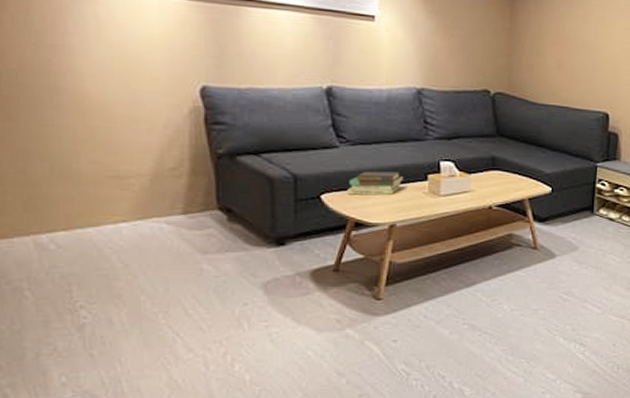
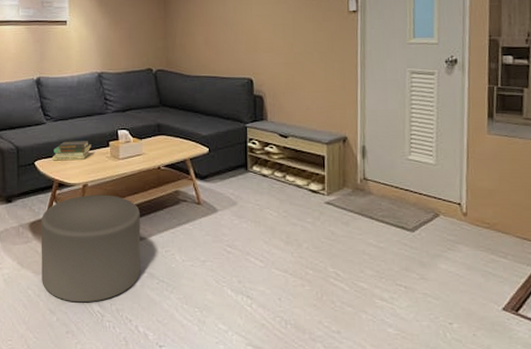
pouf: none [327,237,463,362] -> present [40,195,141,303]

